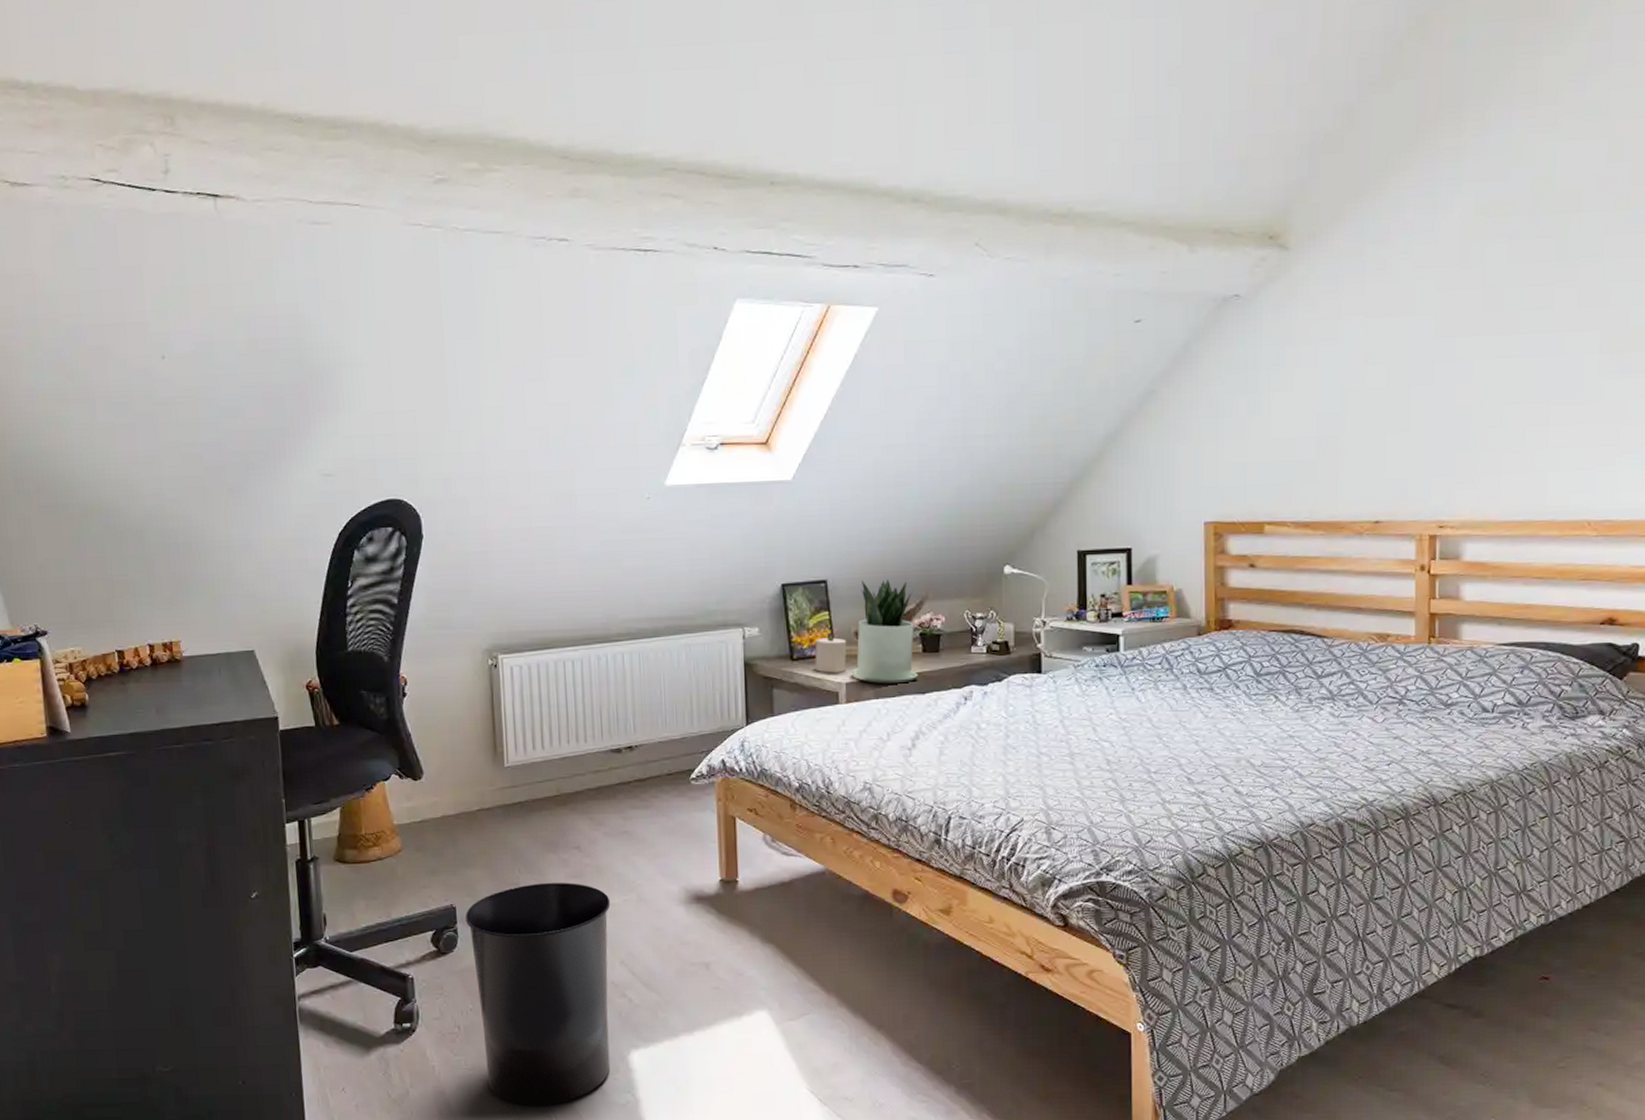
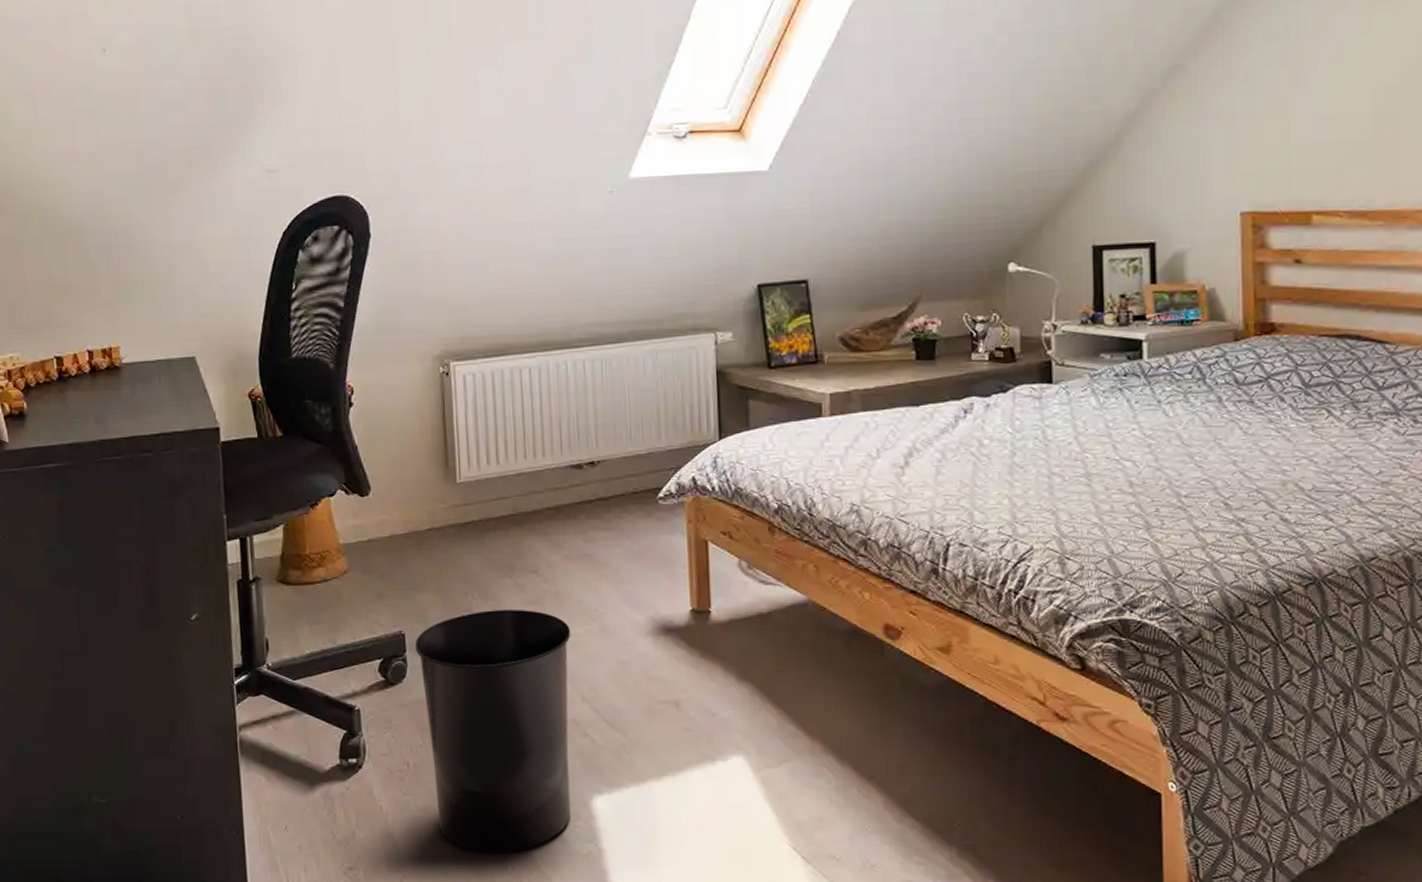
candle: present [815,632,847,673] -> none [795,337,831,382]
planter: present [849,579,918,684] -> none [834,279,911,395]

